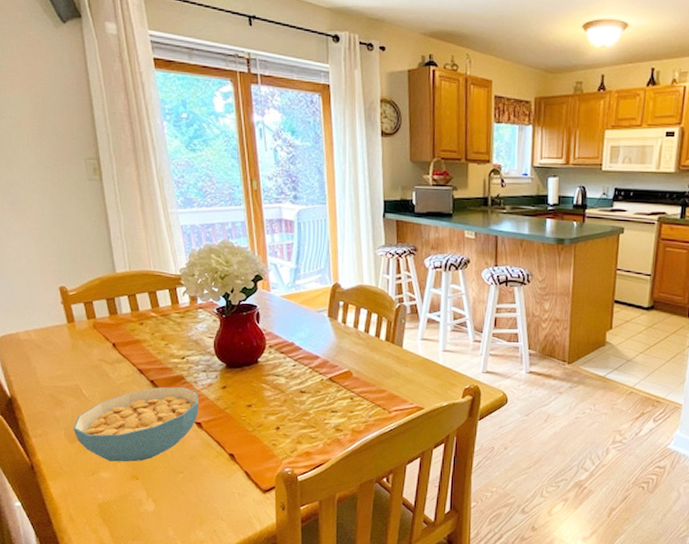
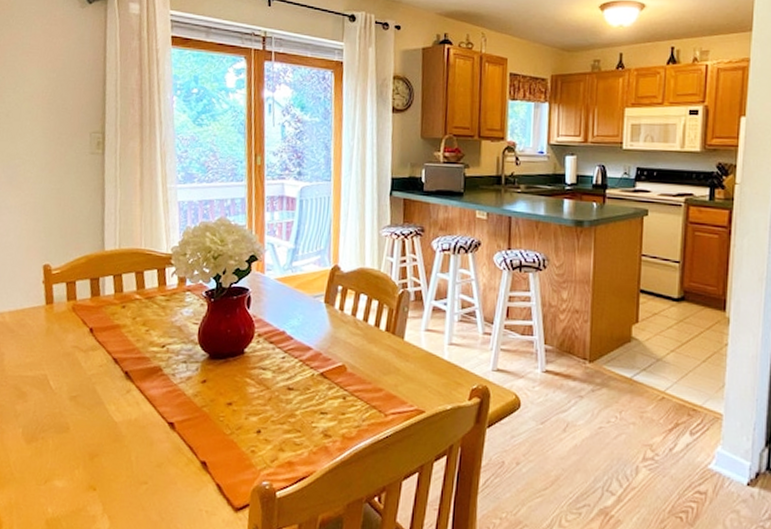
cereal bowl: present [73,386,199,462] -> none [32,379,175,469]

